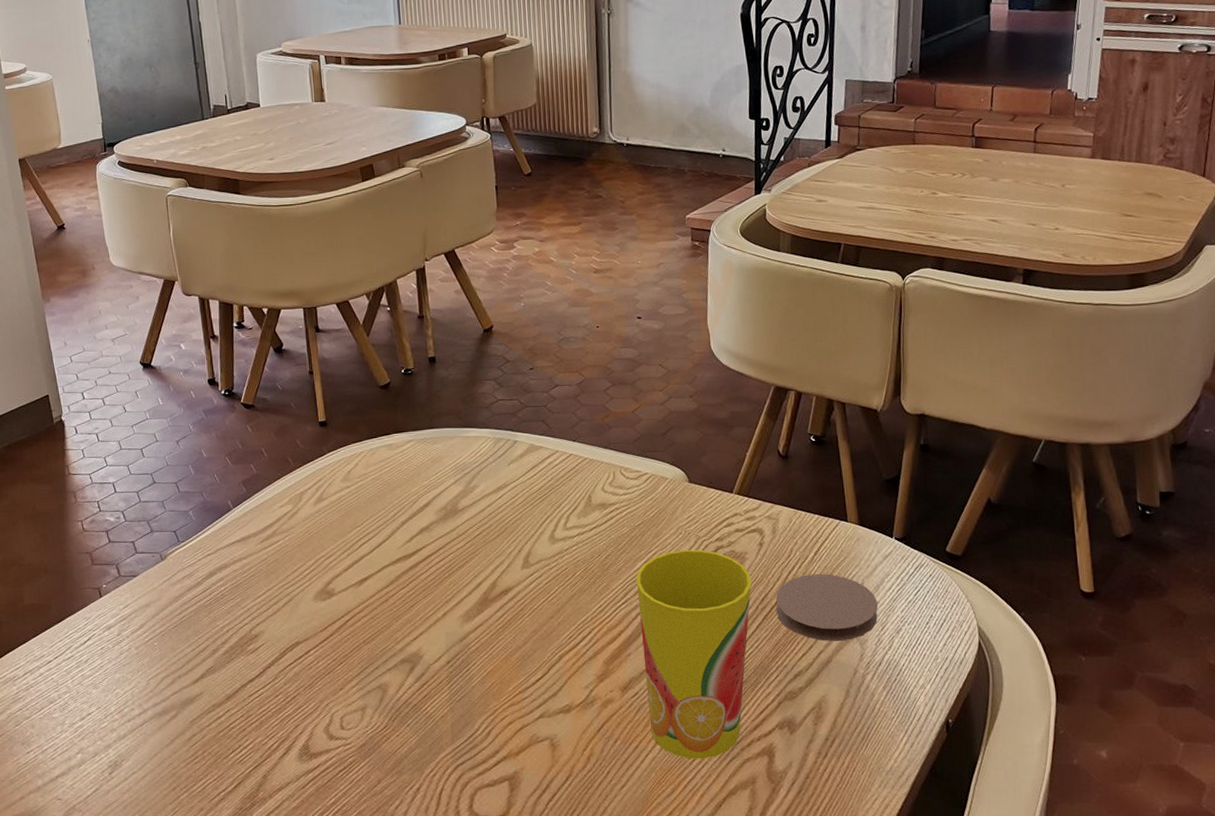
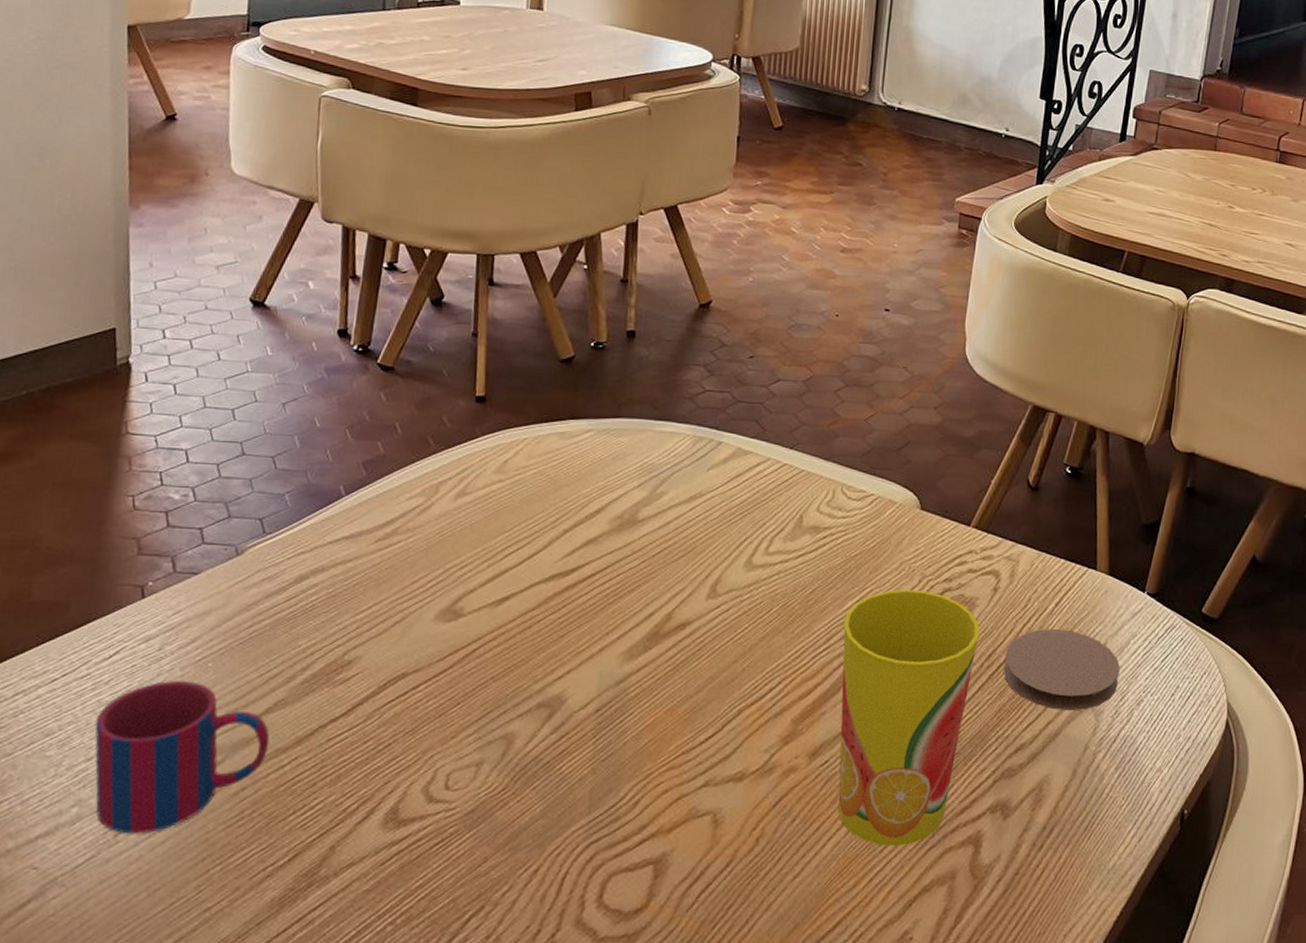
mug: none [82,657,208,772] -> present [95,681,270,834]

